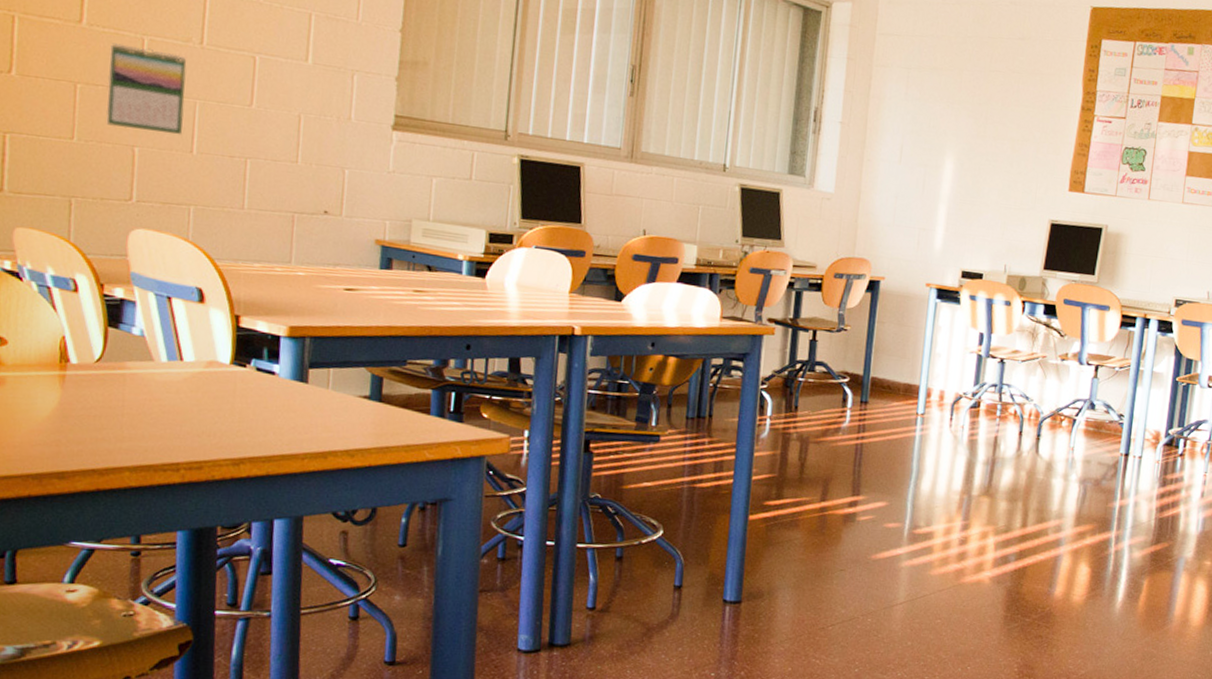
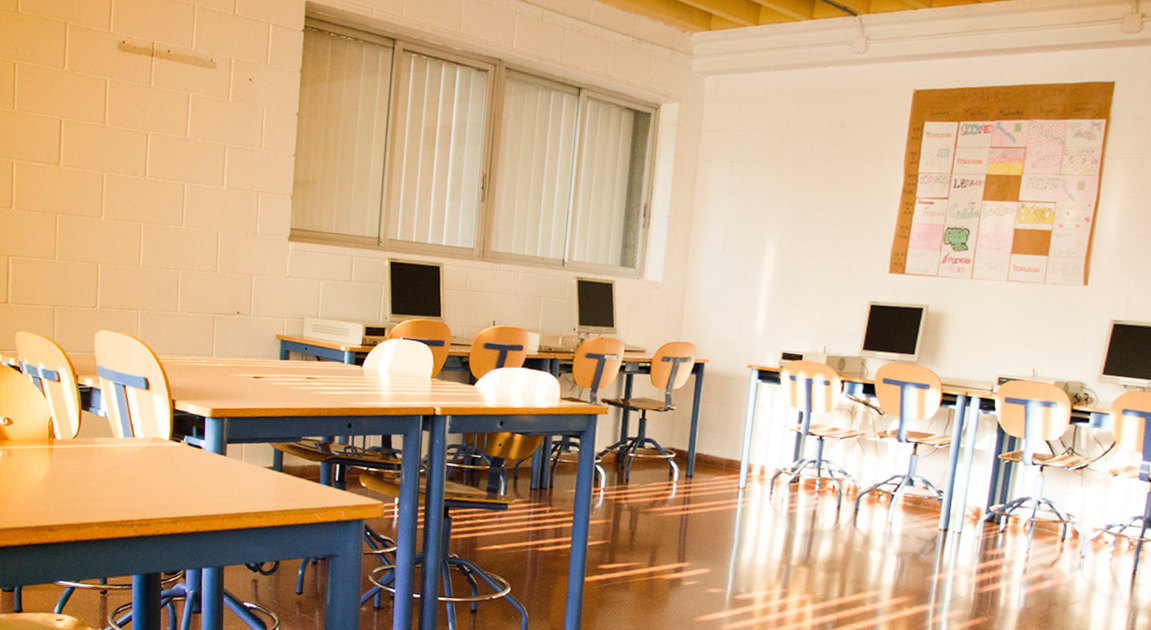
calendar: present [105,43,187,135] -> none [77,179,134,253]

